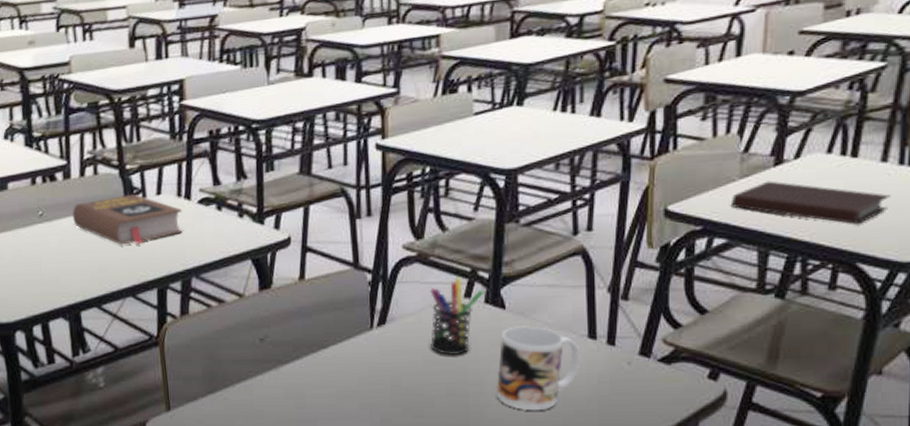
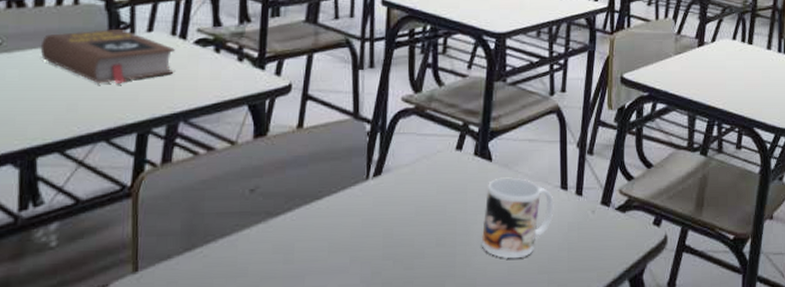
pen holder: present [429,276,485,355] -> none [423,129,474,205]
notebook: present [730,181,890,225] -> none [668,58,774,98]

